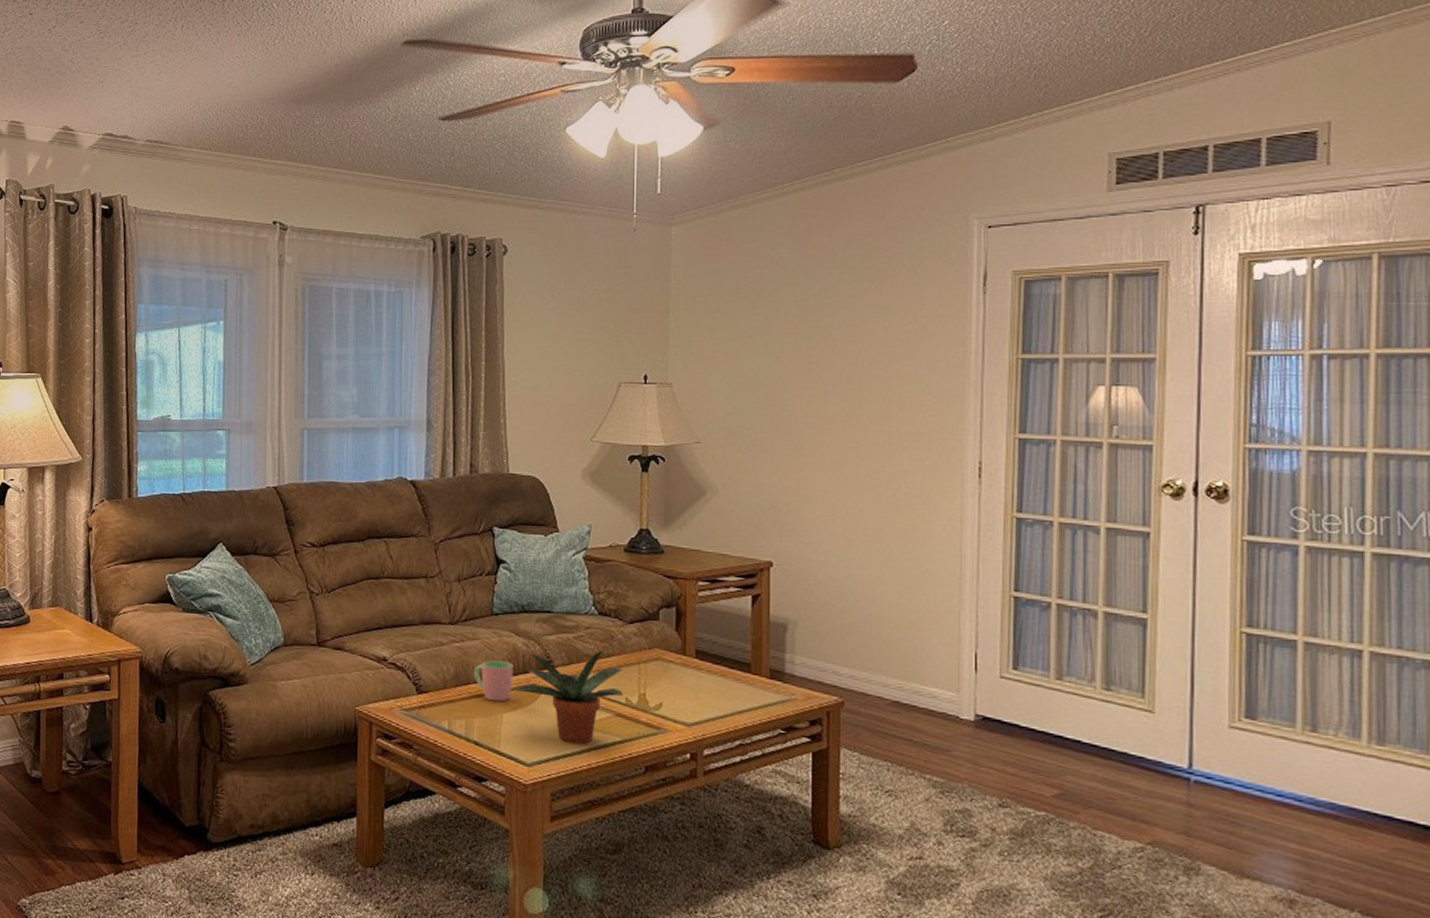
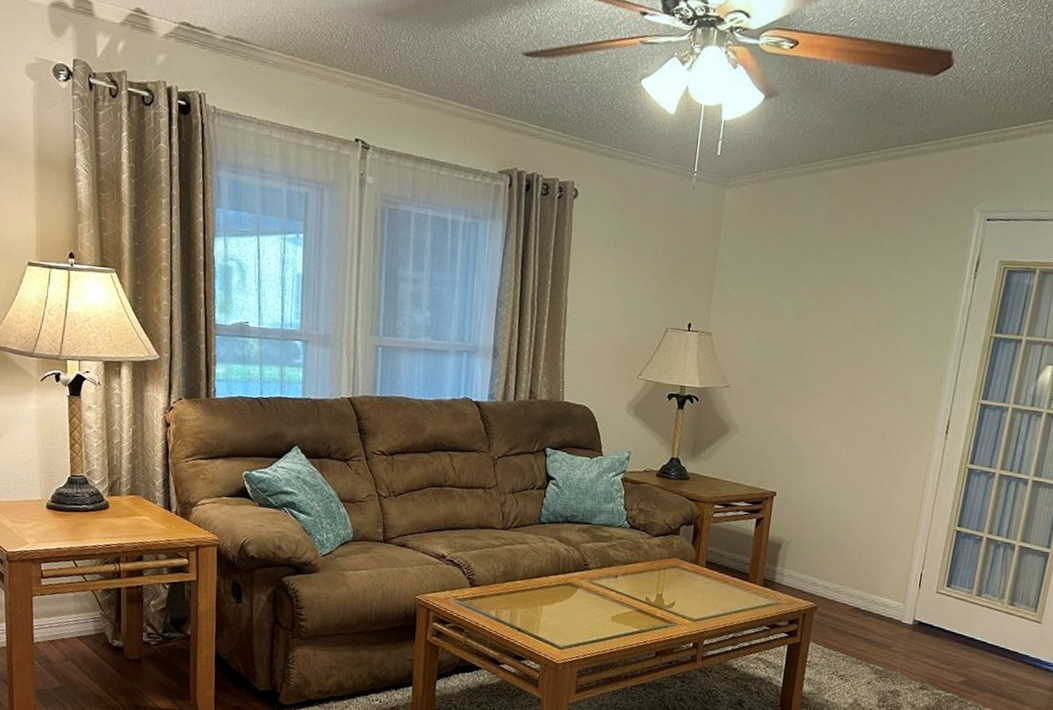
cup: present [474,660,513,702] -> none [521,561,555,596]
potted plant: present [514,650,623,744] -> none [554,557,646,633]

